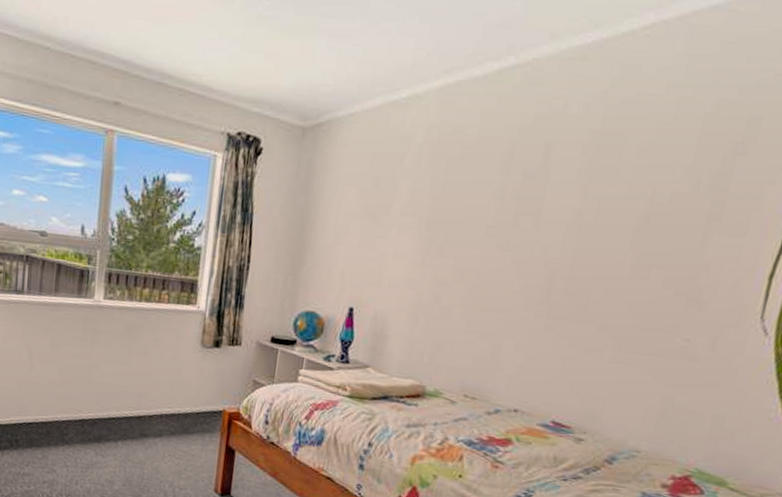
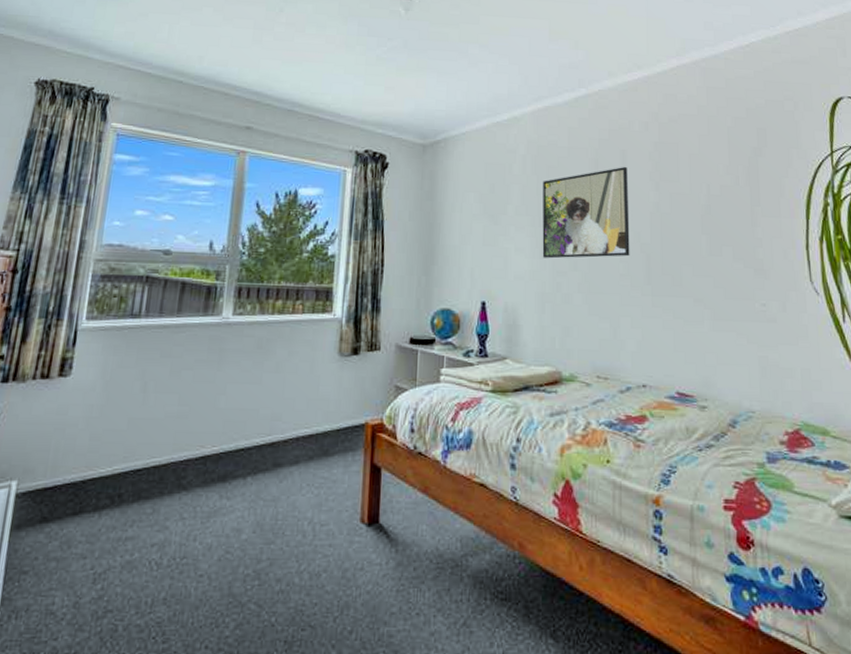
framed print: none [424,162,550,272] -> present [542,167,630,259]

